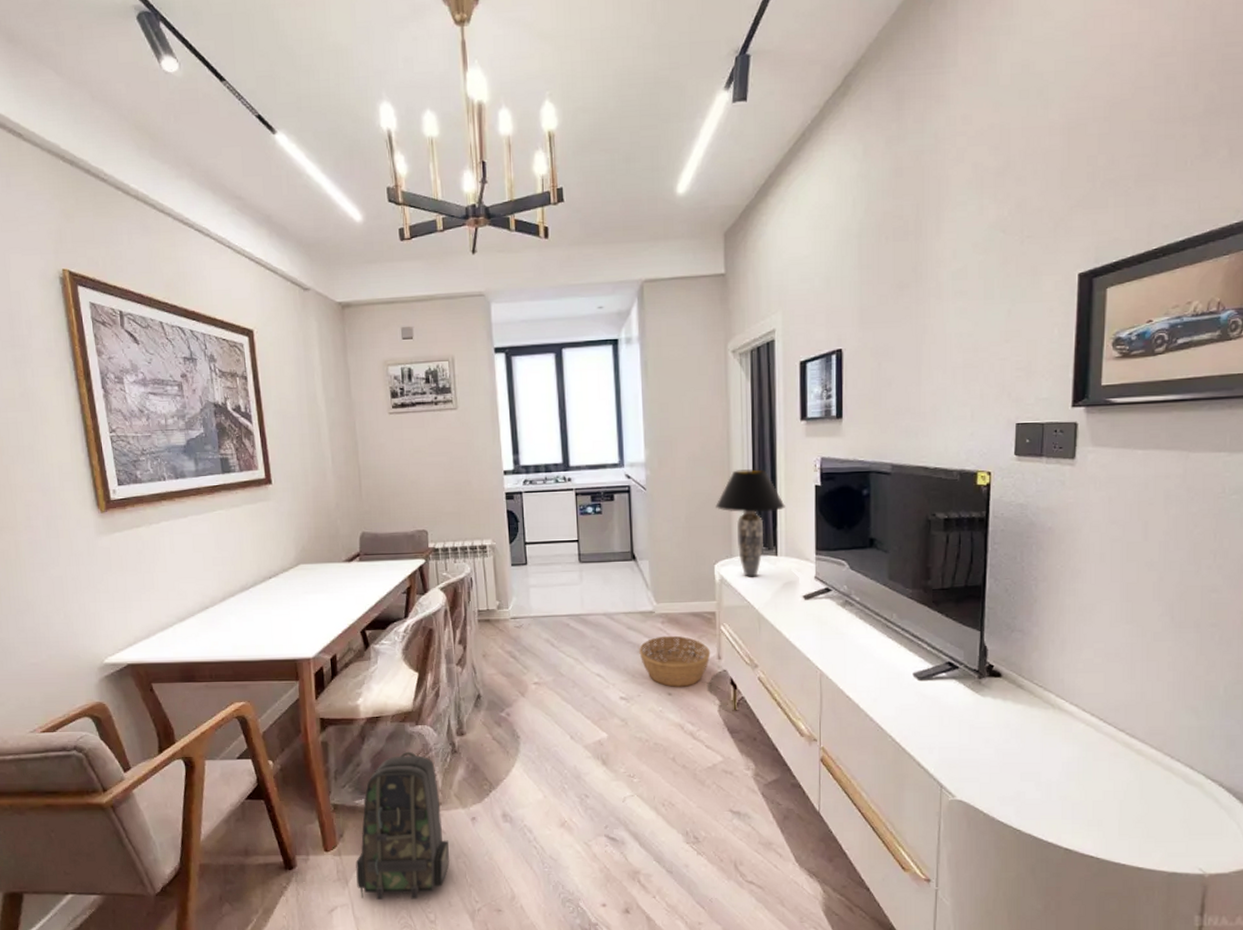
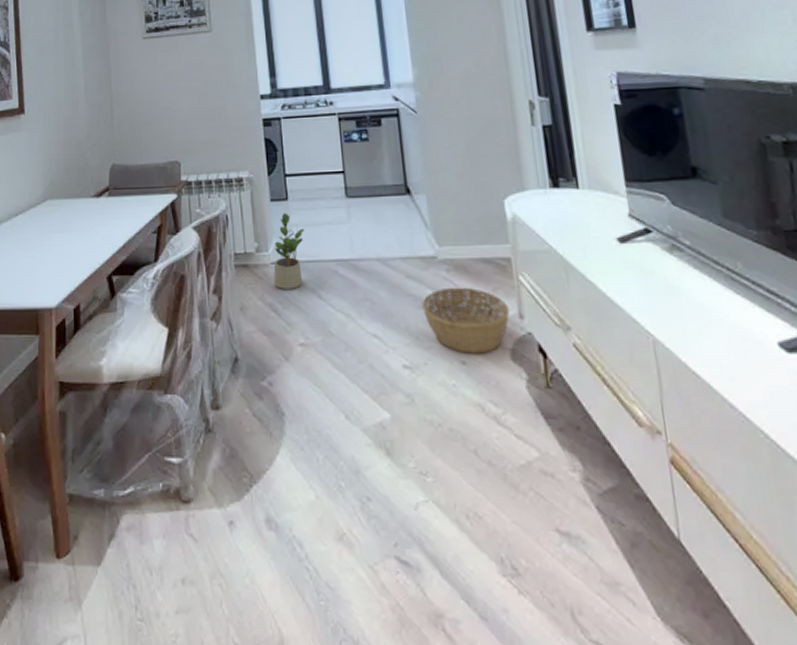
backpack: present [355,751,450,900] -> none [90,427,202,635]
potted plant: none [513,576,542,639] -> present [273,213,305,289]
table lamp: present [716,469,785,577] -> none [498,87,581,215]

